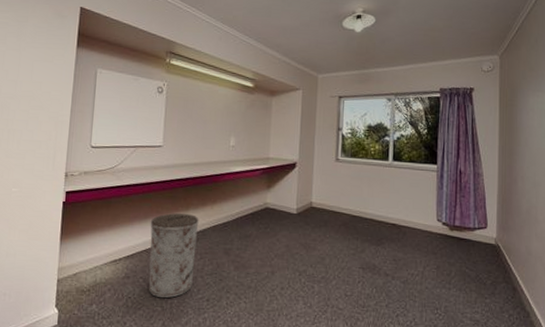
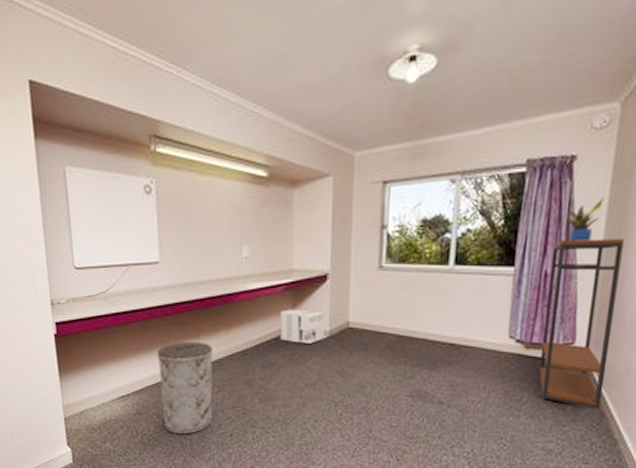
architectural model: none [255,189,295,219] -> present [280,309,328,343]
shelving unit: none [462,146,514,284] -> present [539,239,624,409]
potted plant: none [471,119,496,149] -> present [566,198,604,241]

